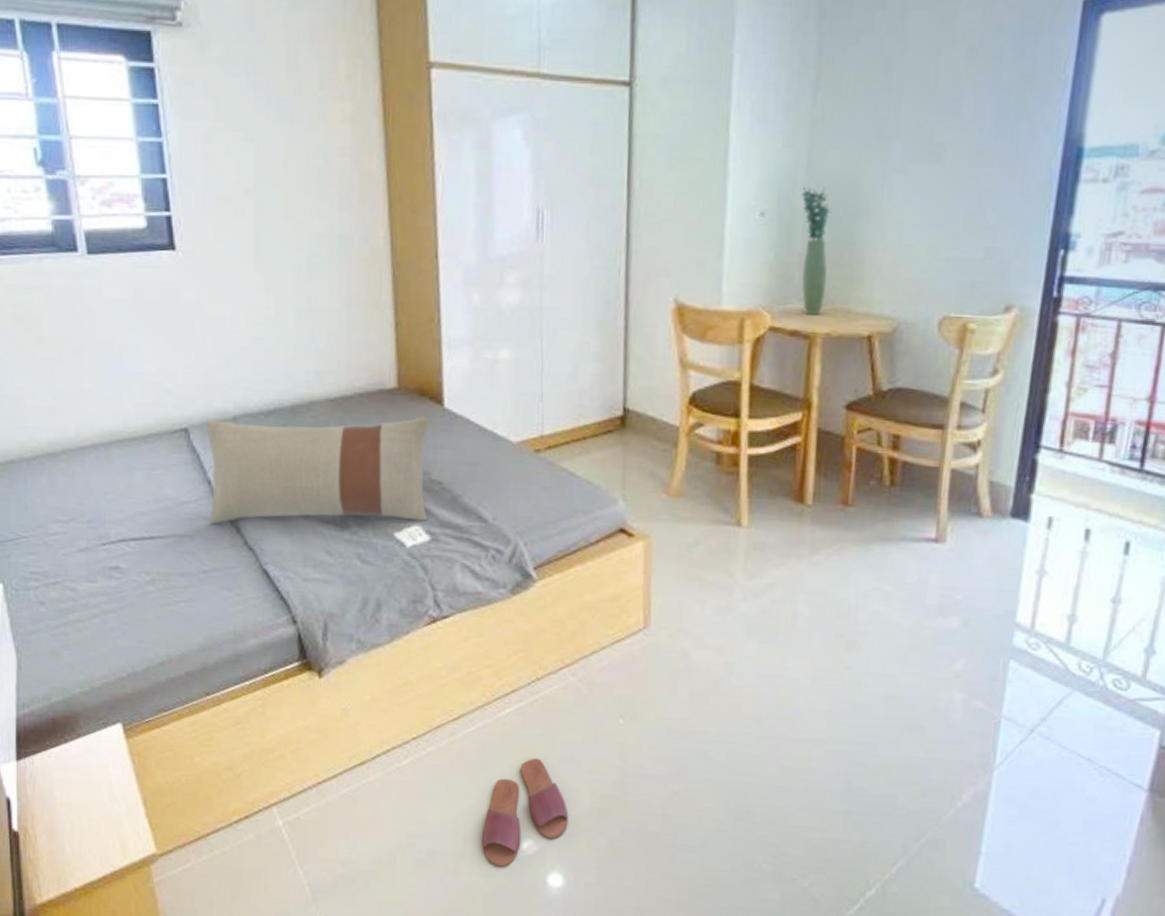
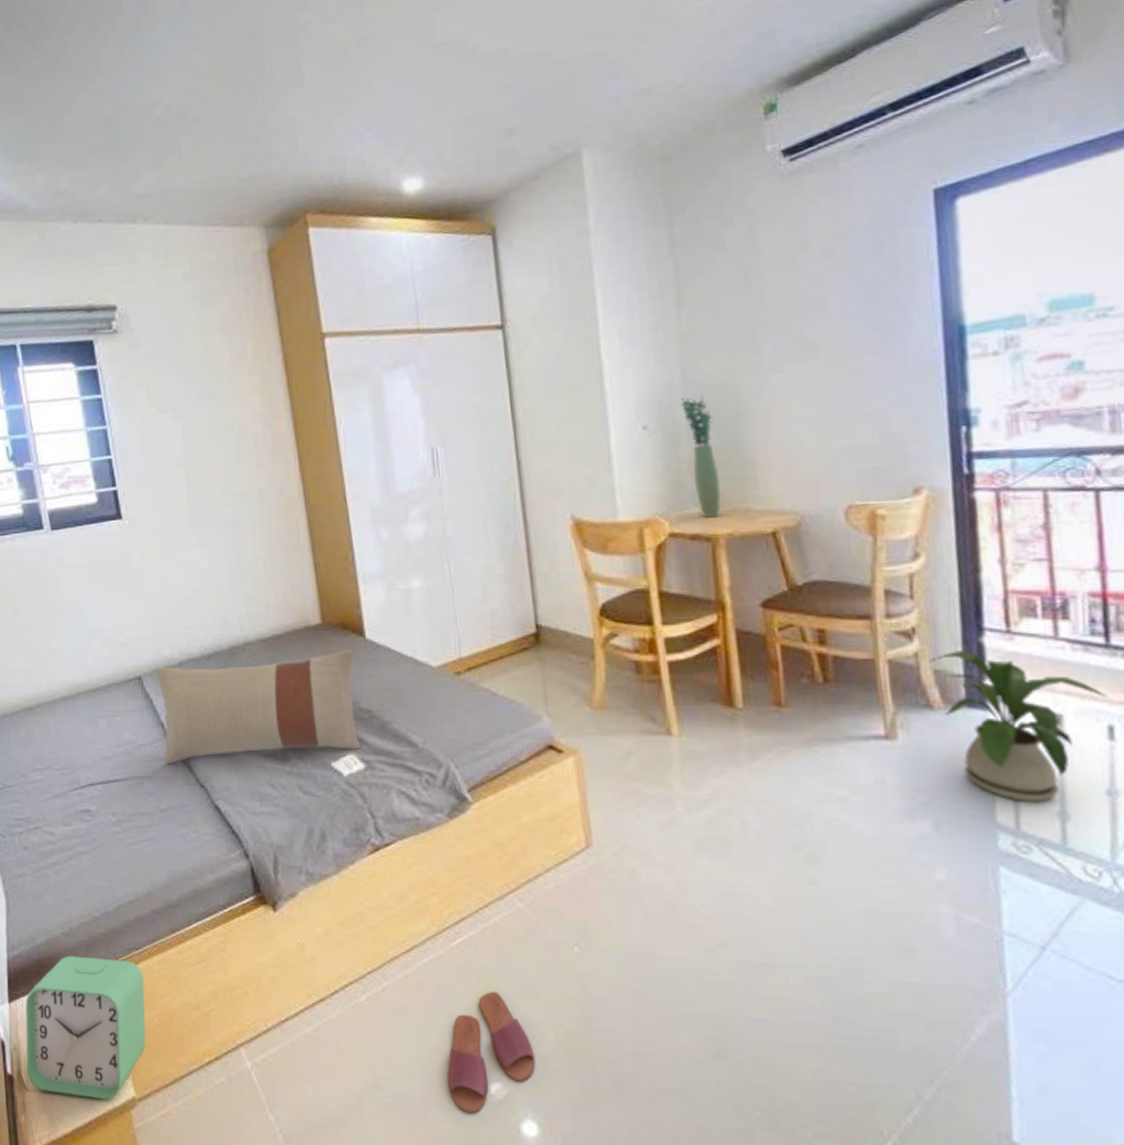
alarm clock: none [34,715,173,856] -> present [25,955,147,1100]
house plant: none [986,465,1131,606] -> present [928,650,1108,802]

